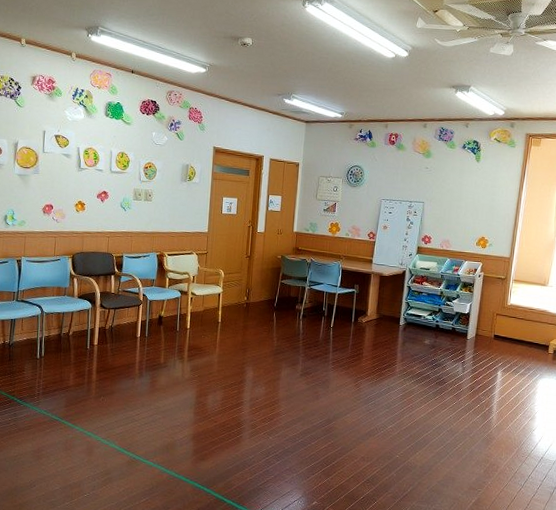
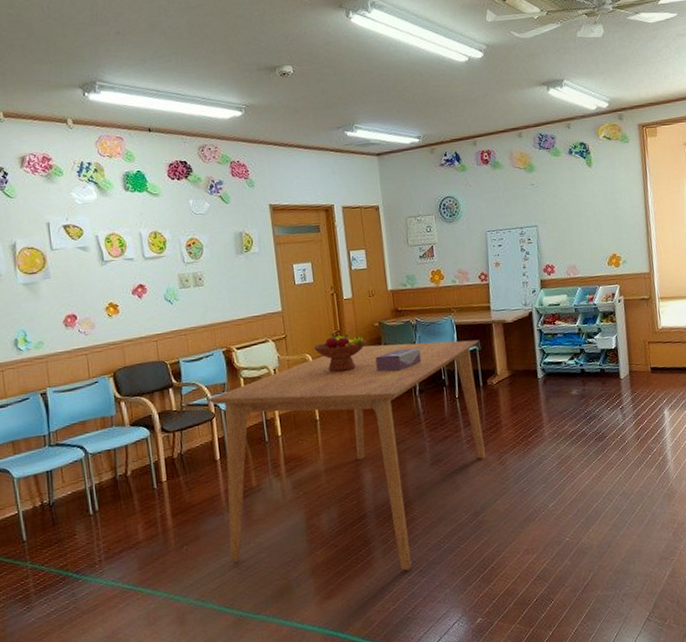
dining table: none [134,271,358,453] -> present [208,339,485,571]
fruit bowl: none [226,256,269,289] -> present [313,332,367,372]
tissue box: none [272,280,310,298] -> present [375,348,422,372]

